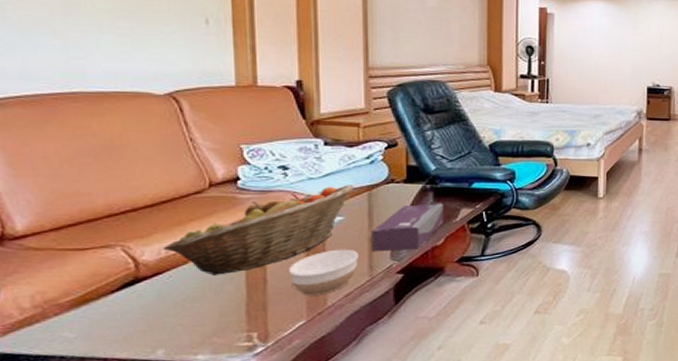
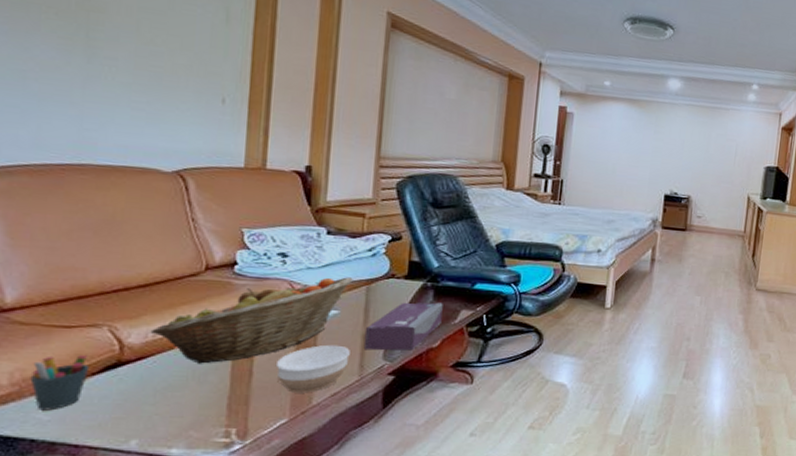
pen holder: none [51,275,109,329] -> present [30,355,90,411]

